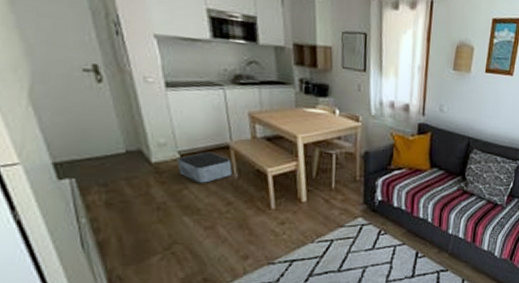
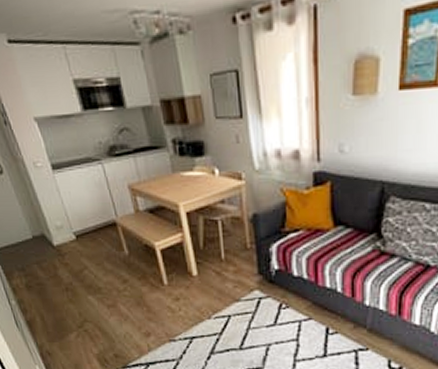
storage bin: present [177,152,233,183] -> none [74,230,123,262]

